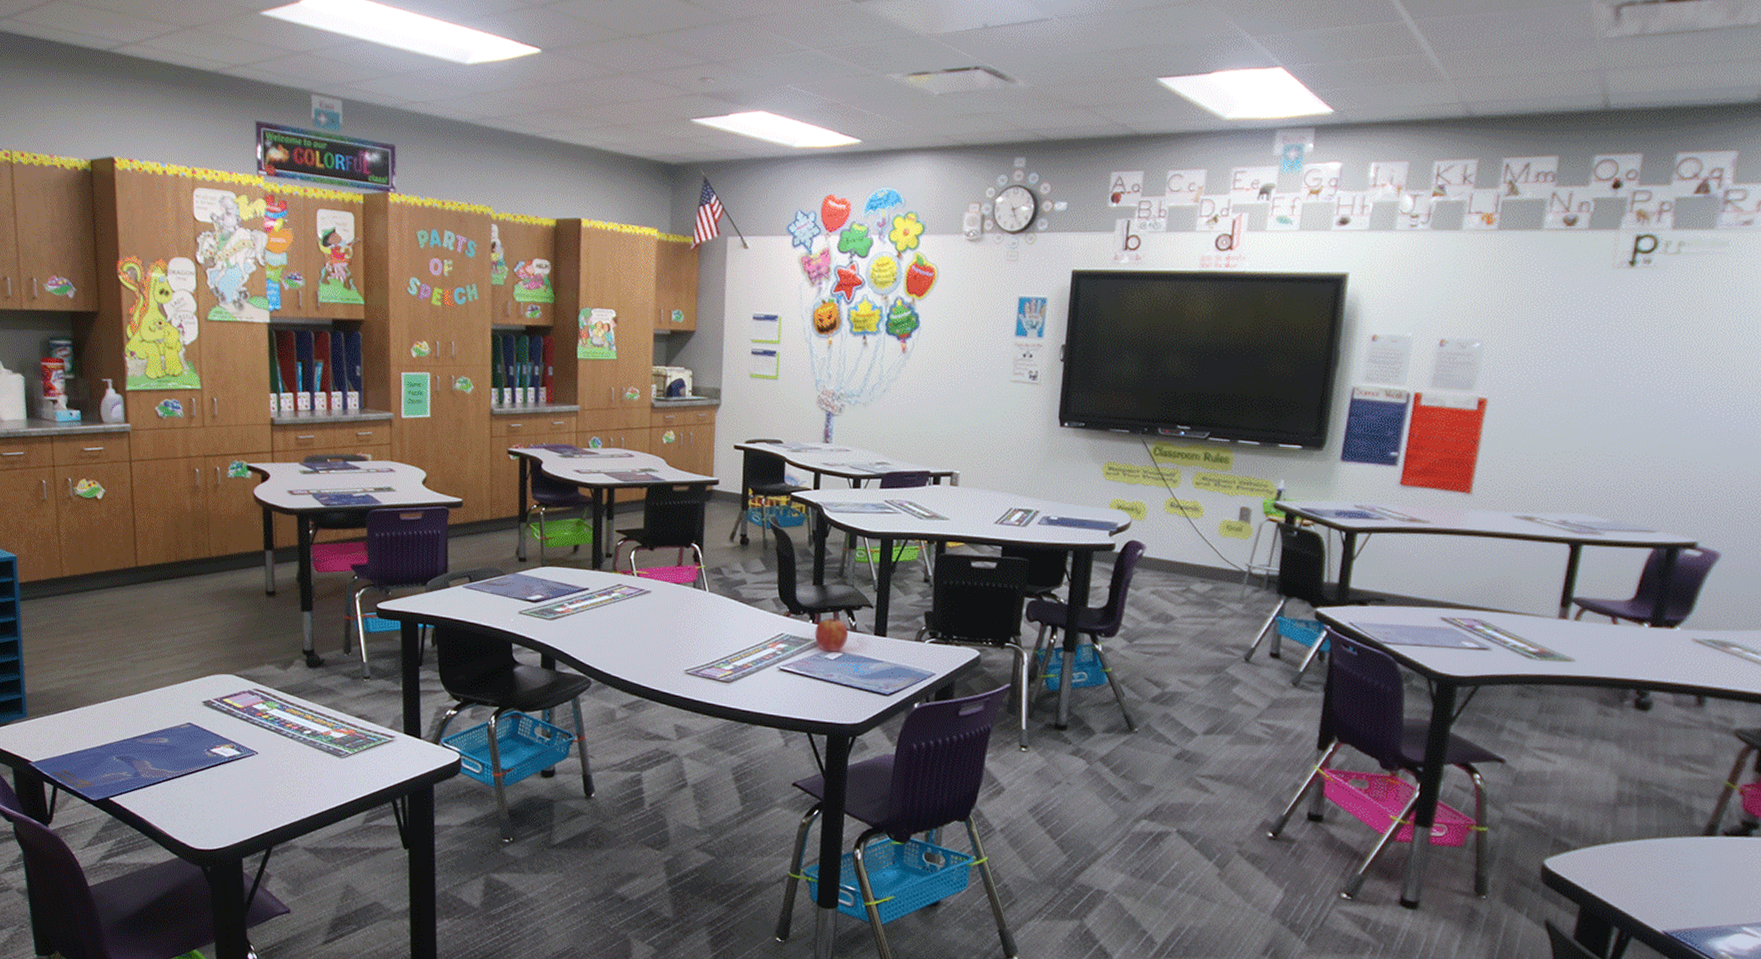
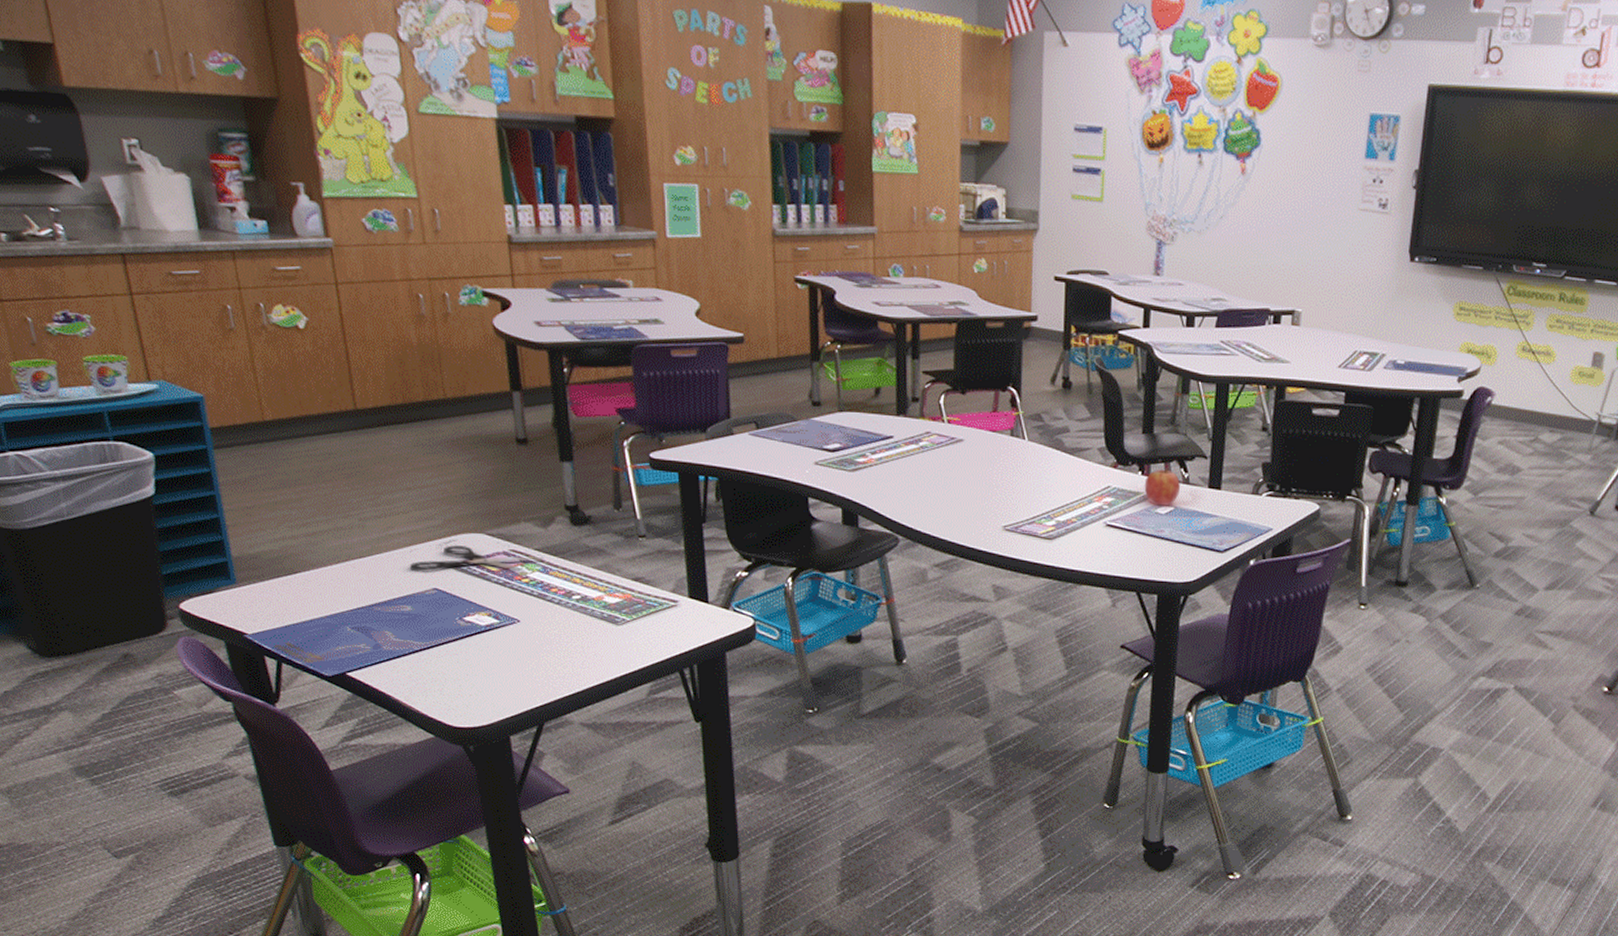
scissors: none [169,685,281,708] -> present [409,545,543,571]

